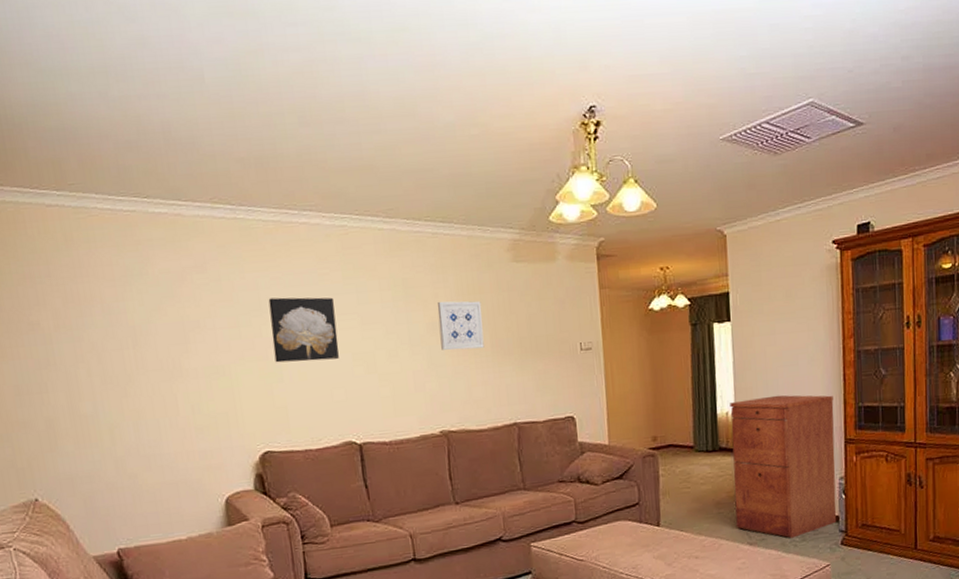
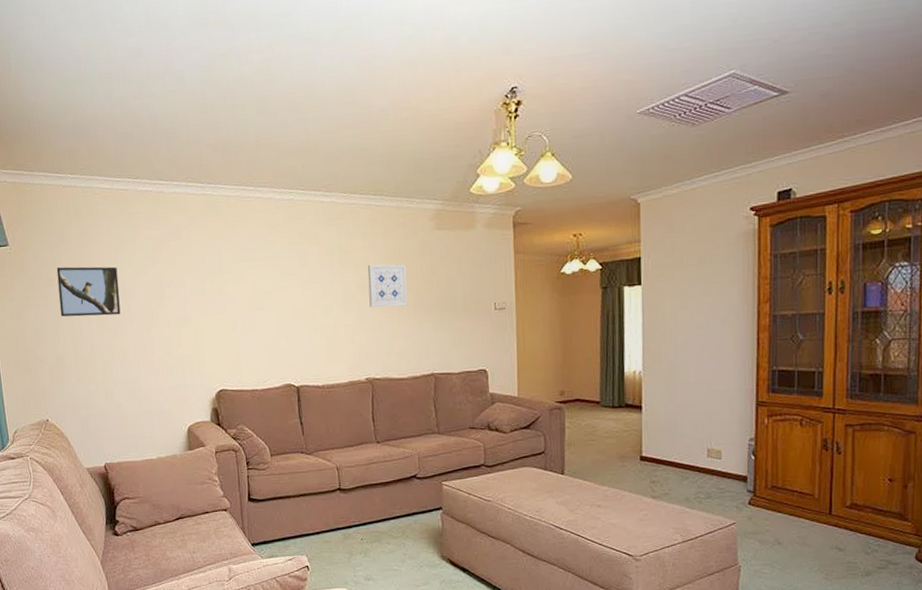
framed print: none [41,305,132,369] -> present [56,266,121,317]
wall art: present [268,297,339,363] -> none [227,260,283,316]
filing cabinet: present [730,395,837,538] -> none [637,356,746,495]

